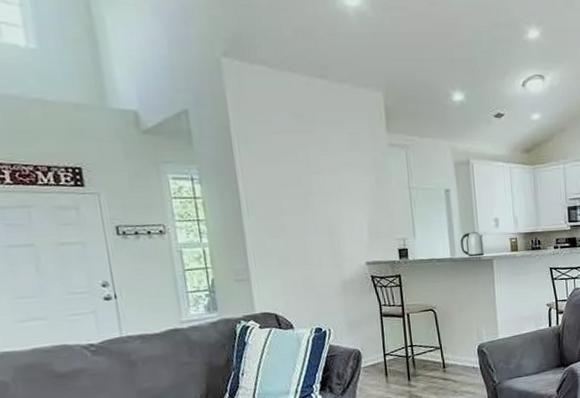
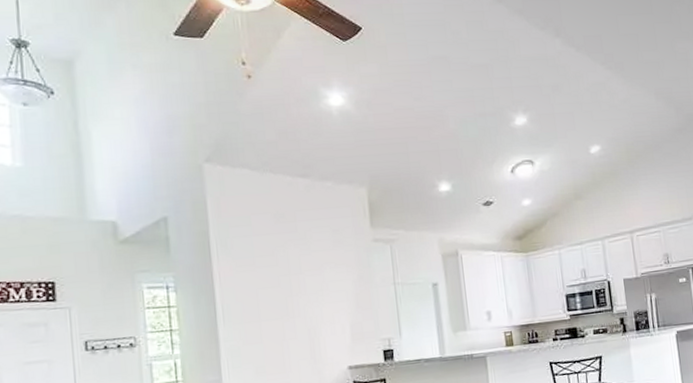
kettle: present [460,231,484,257] -> none [450,326,477,355]

